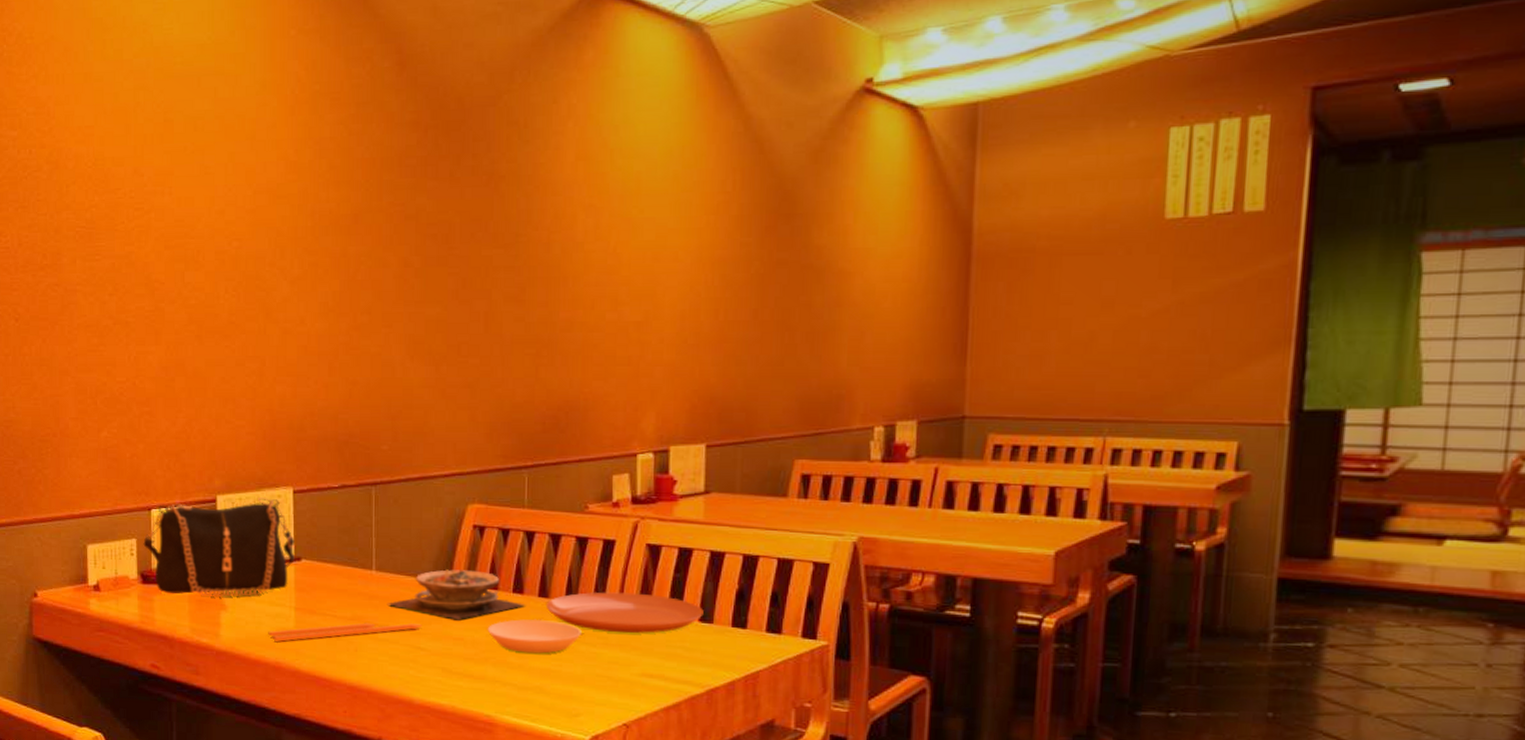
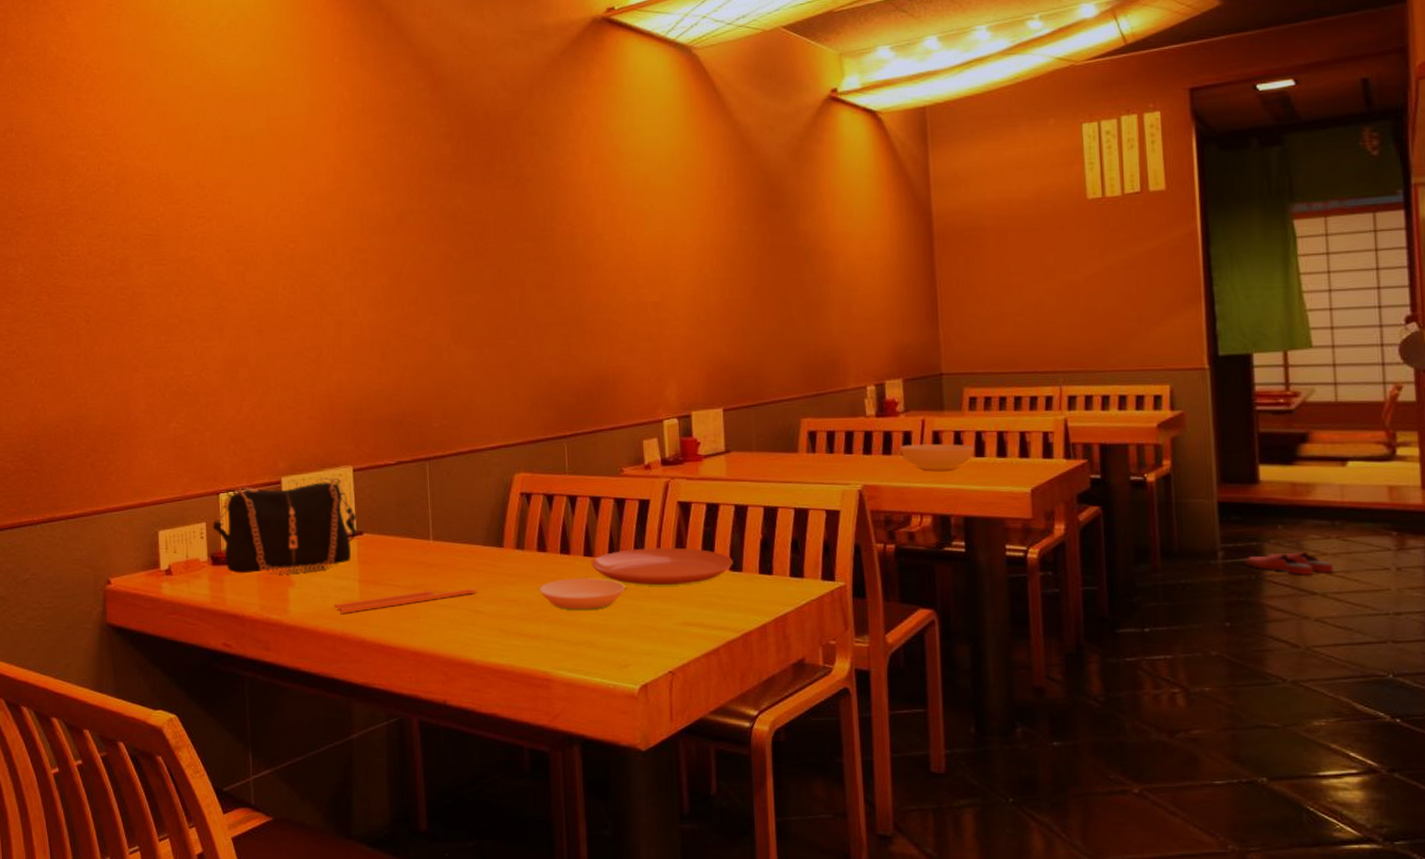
soup bowl: present [388,569,526,620] -> none [446,535,573,583]
bowl: none [905,495,994,527] -> present [899,444,975,472]
slippers: none [1301,639,1410,666] -> present [1245,552,1335,575]

